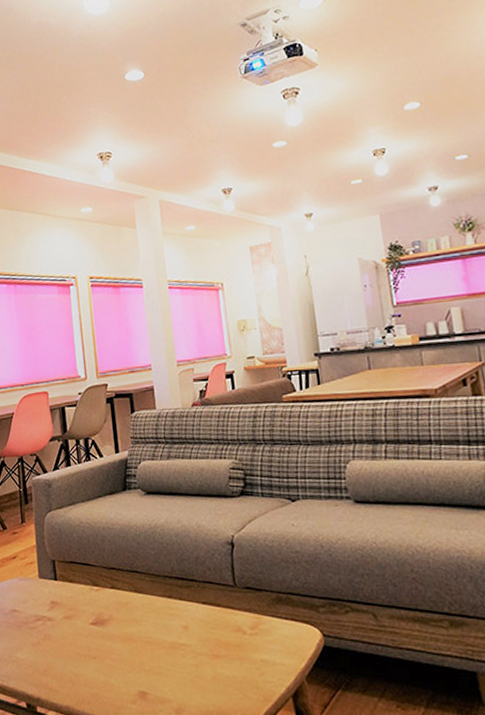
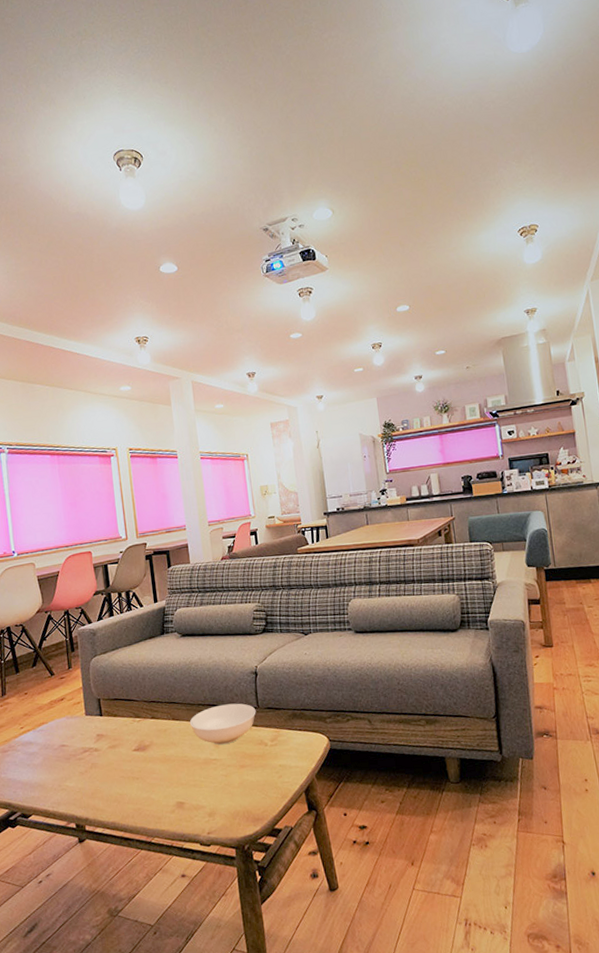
bowl: none [154,578,233,627] -> present [189,703,256,745]

